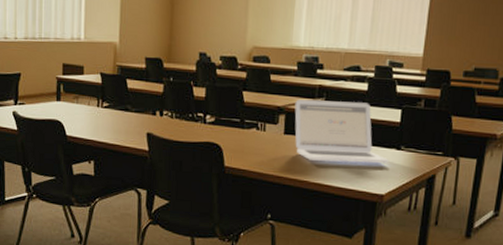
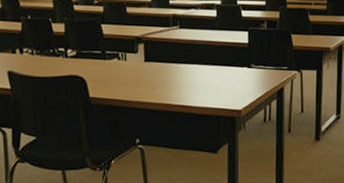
laptop: present [294,99,389,164] -> none [152,27,242,84]

